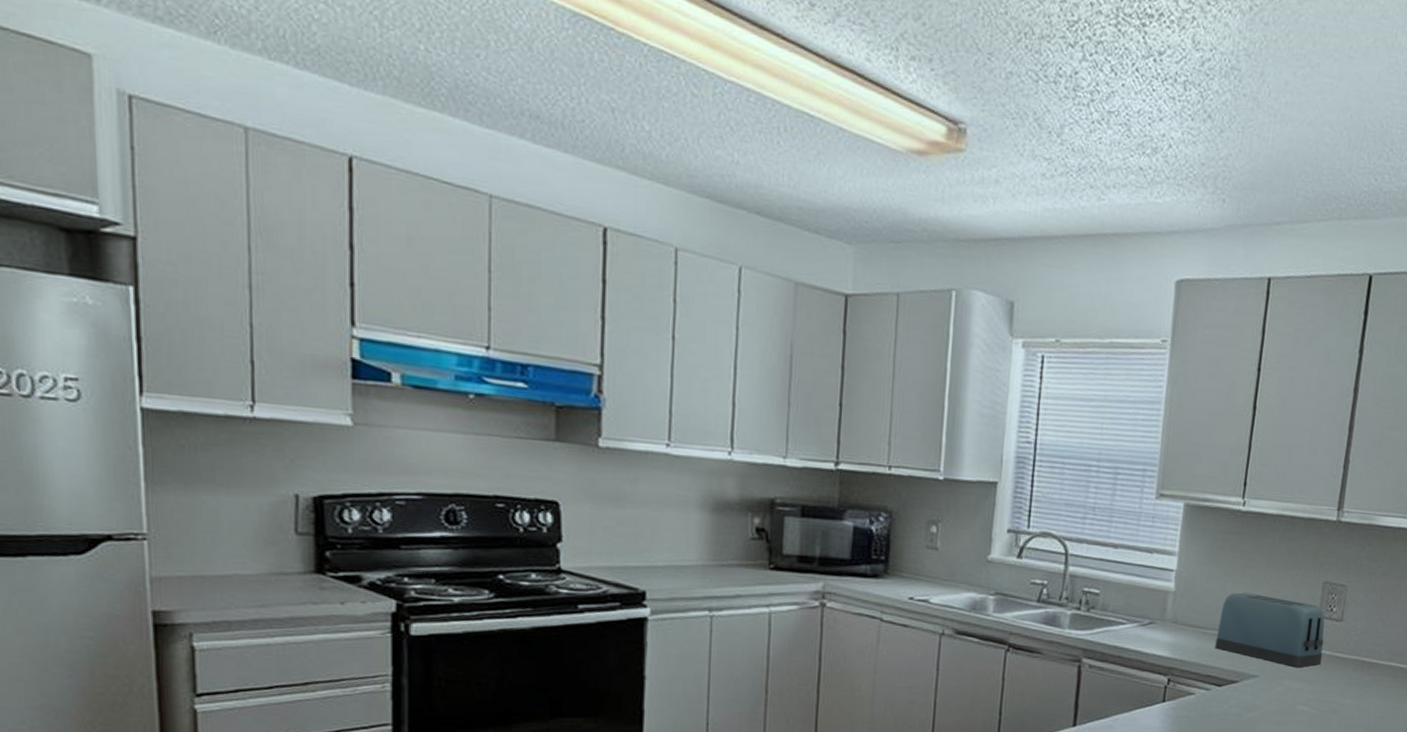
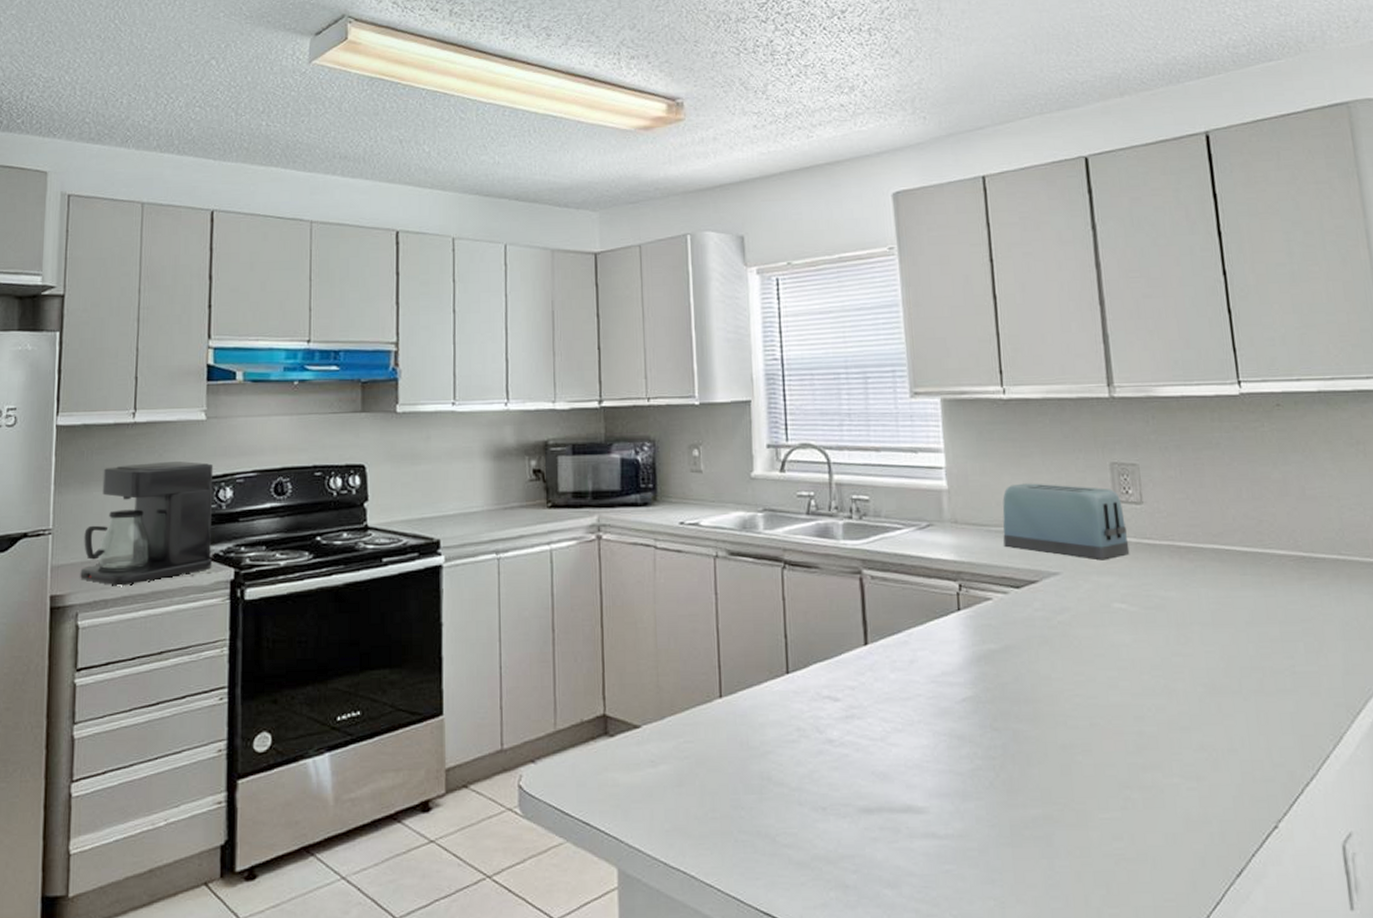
coffee maker: none [191,467,367,608] -> present [80,461,214,586]

